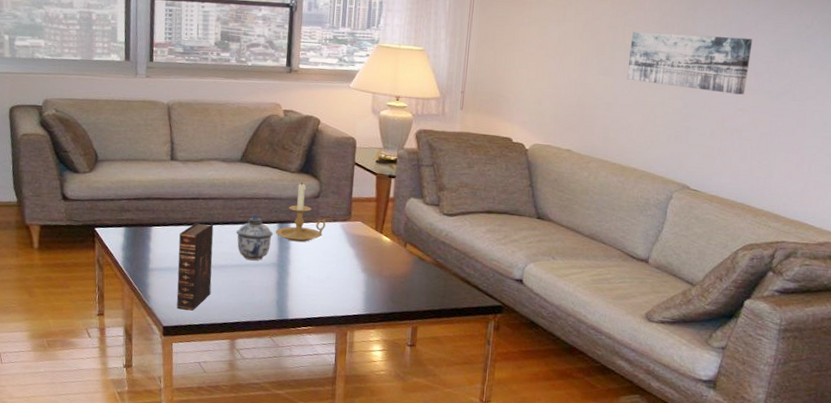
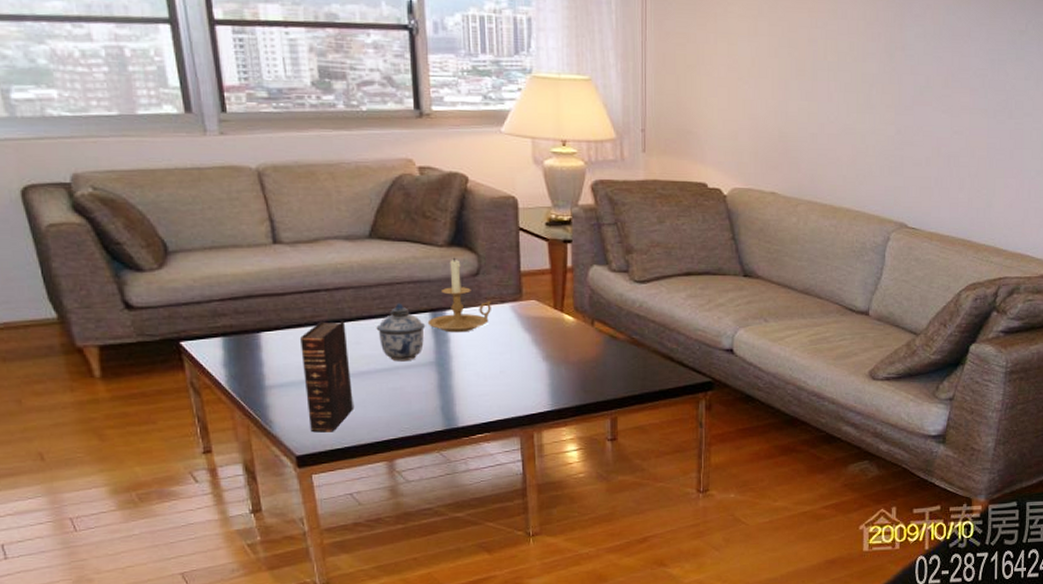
wall art: present [627,32,753,95] -> none [832,45,966,115]

